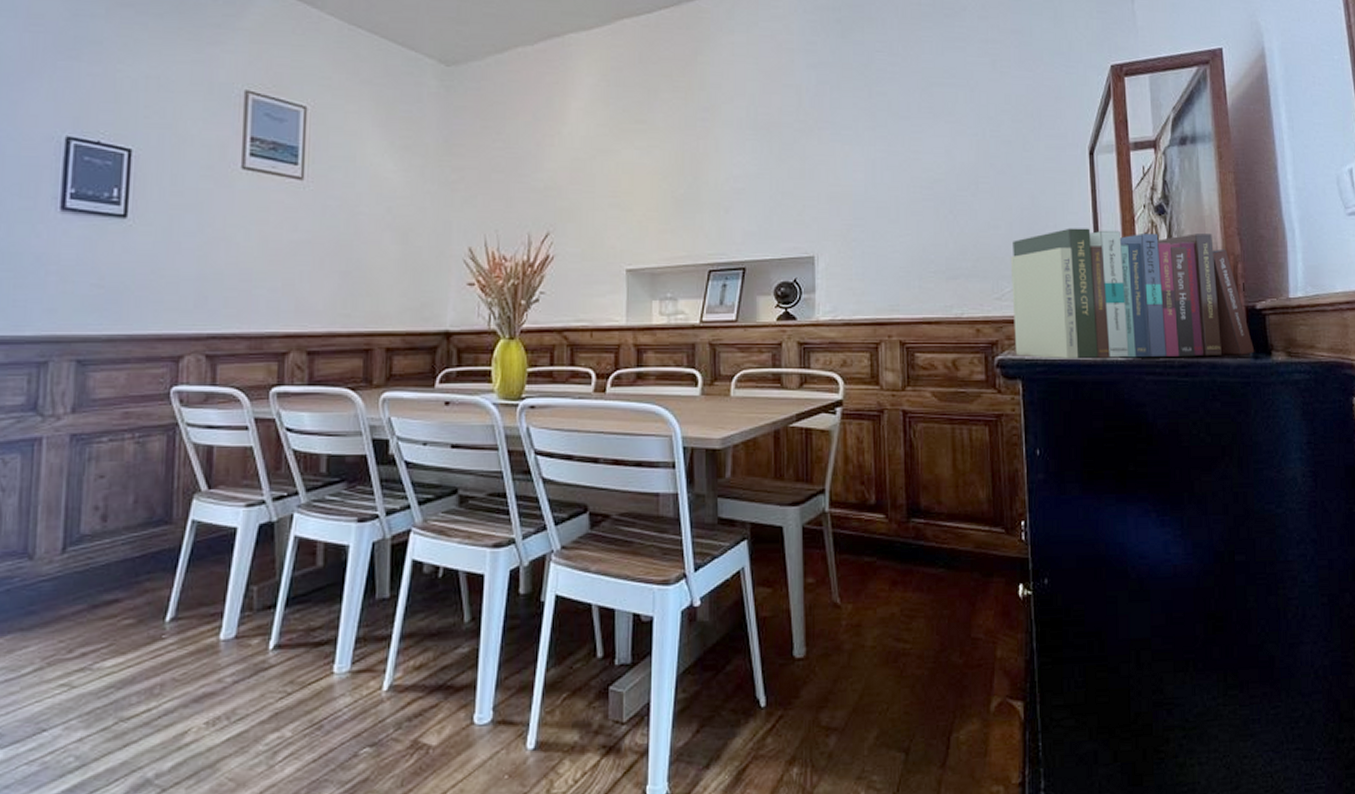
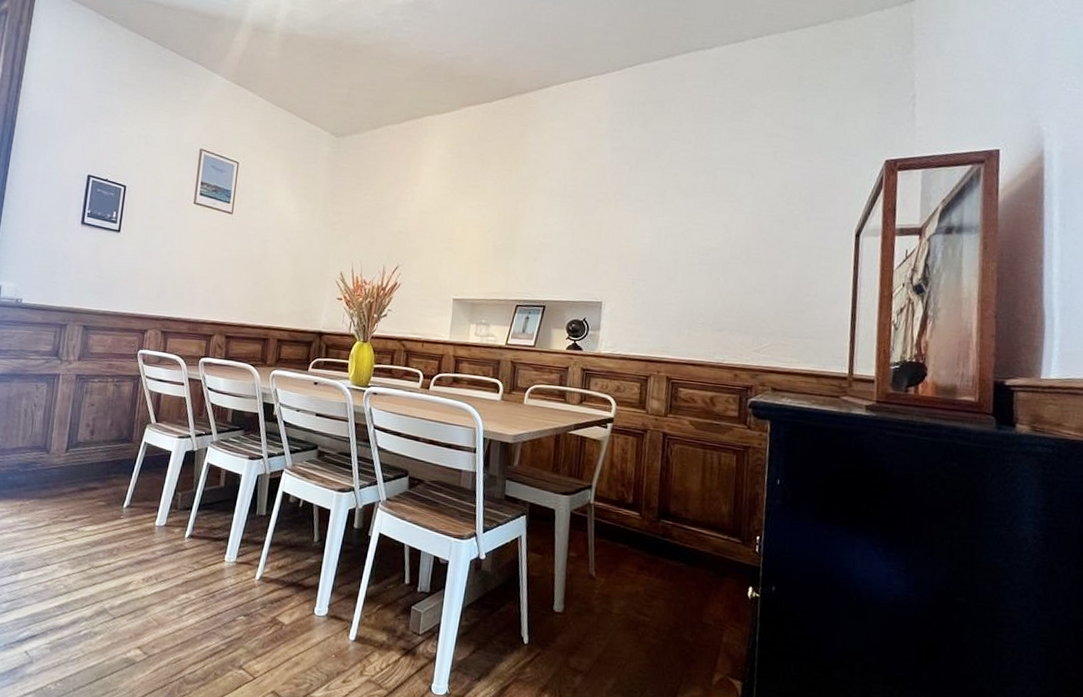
books: present [1010,228,1255,359] -> none [767,297,999,425]

